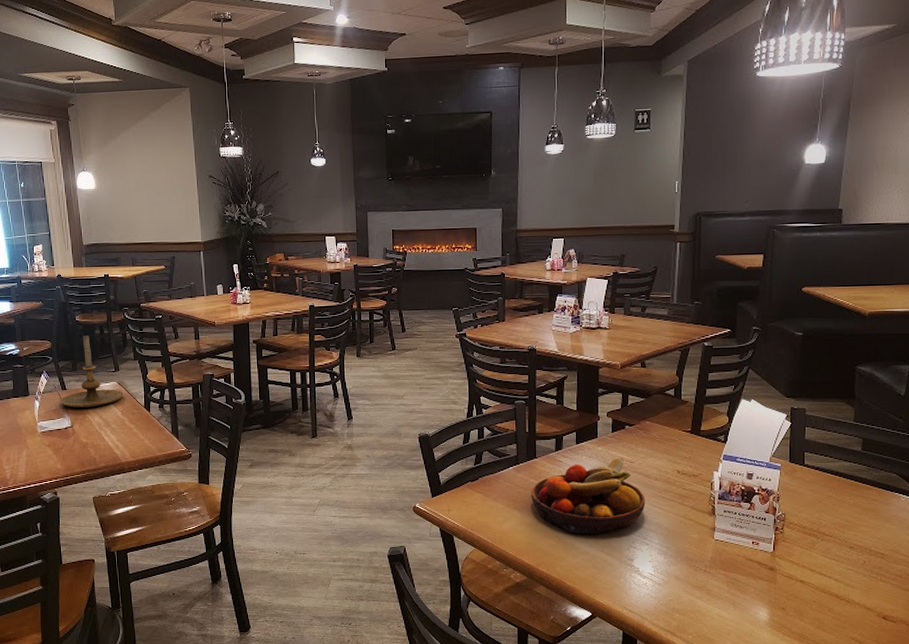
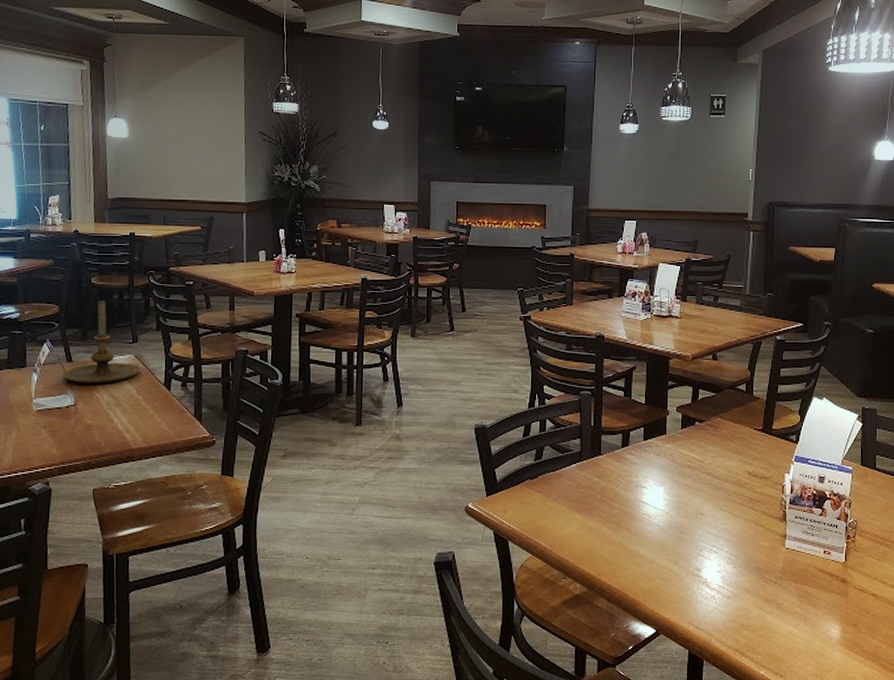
fruit bowl: present [531,457,646,534] -> none [594,456,715,541]

